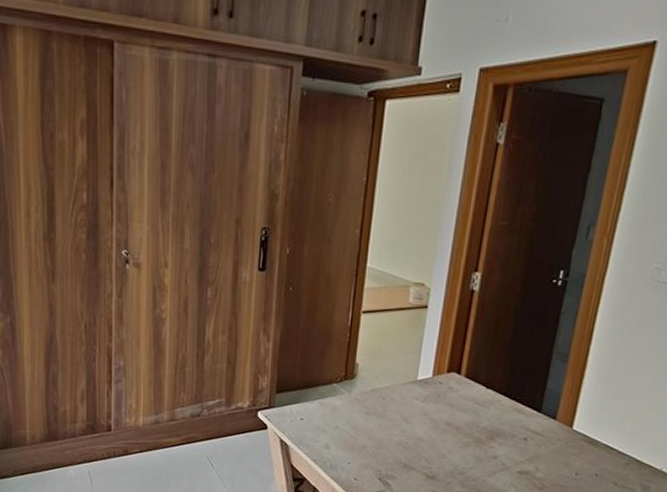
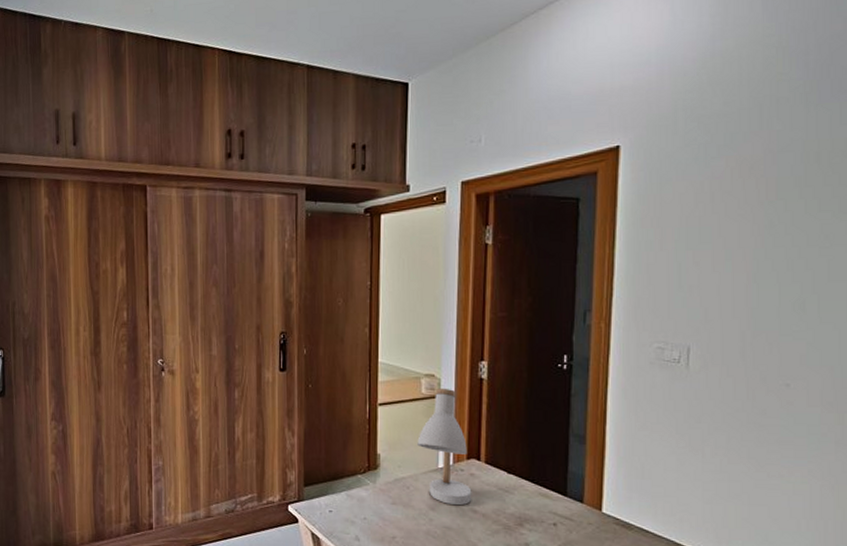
desk lamp: none [398,297,449,418] -> present [417,388,472,506]

